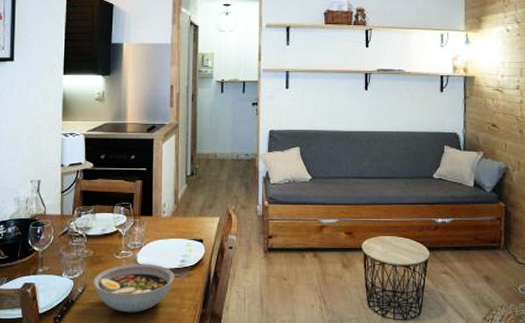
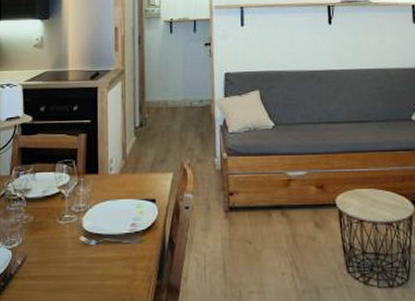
bowl: present [93,264,175,313] -> none [34,229,126,287]

